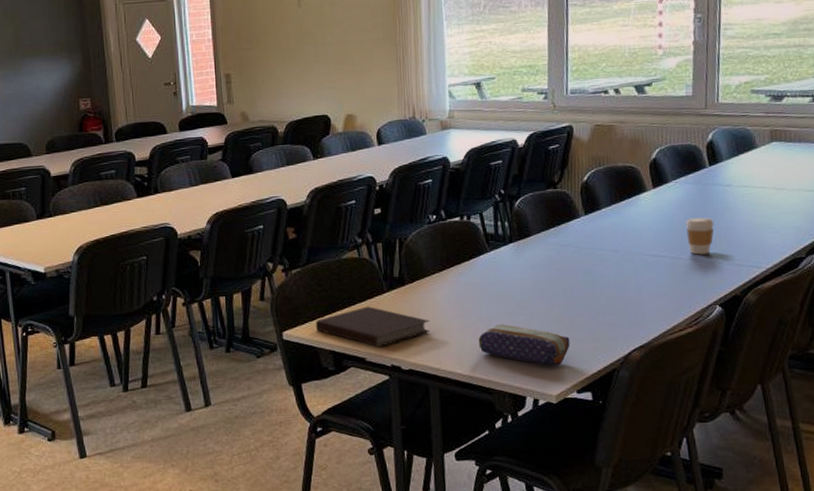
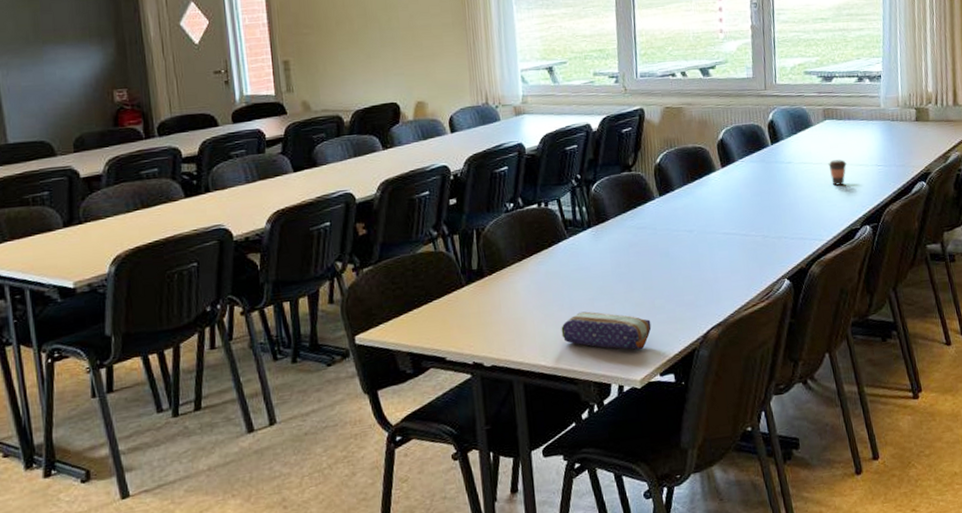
notebook: present [315,306,430,347] -> none [390,302,512,345]
coffee cup: present [686,217,714,255] -> none [753,194,779,231]
coffee cup: none [772,184,794,212] -> present [828,159,847,186]

